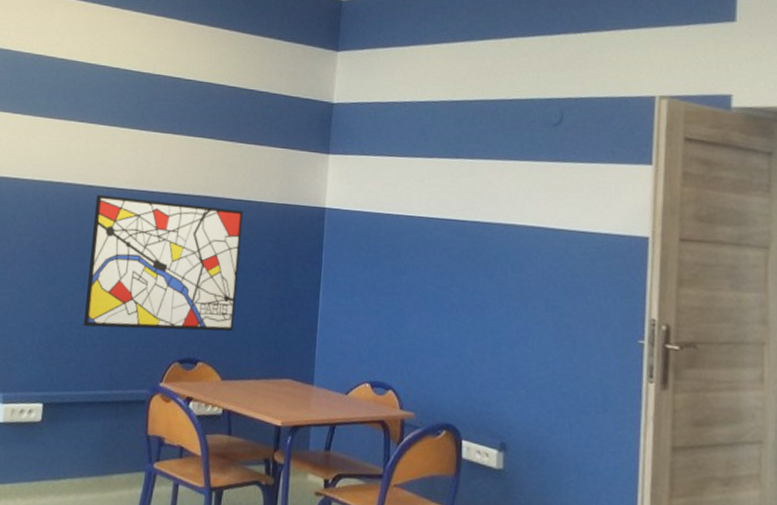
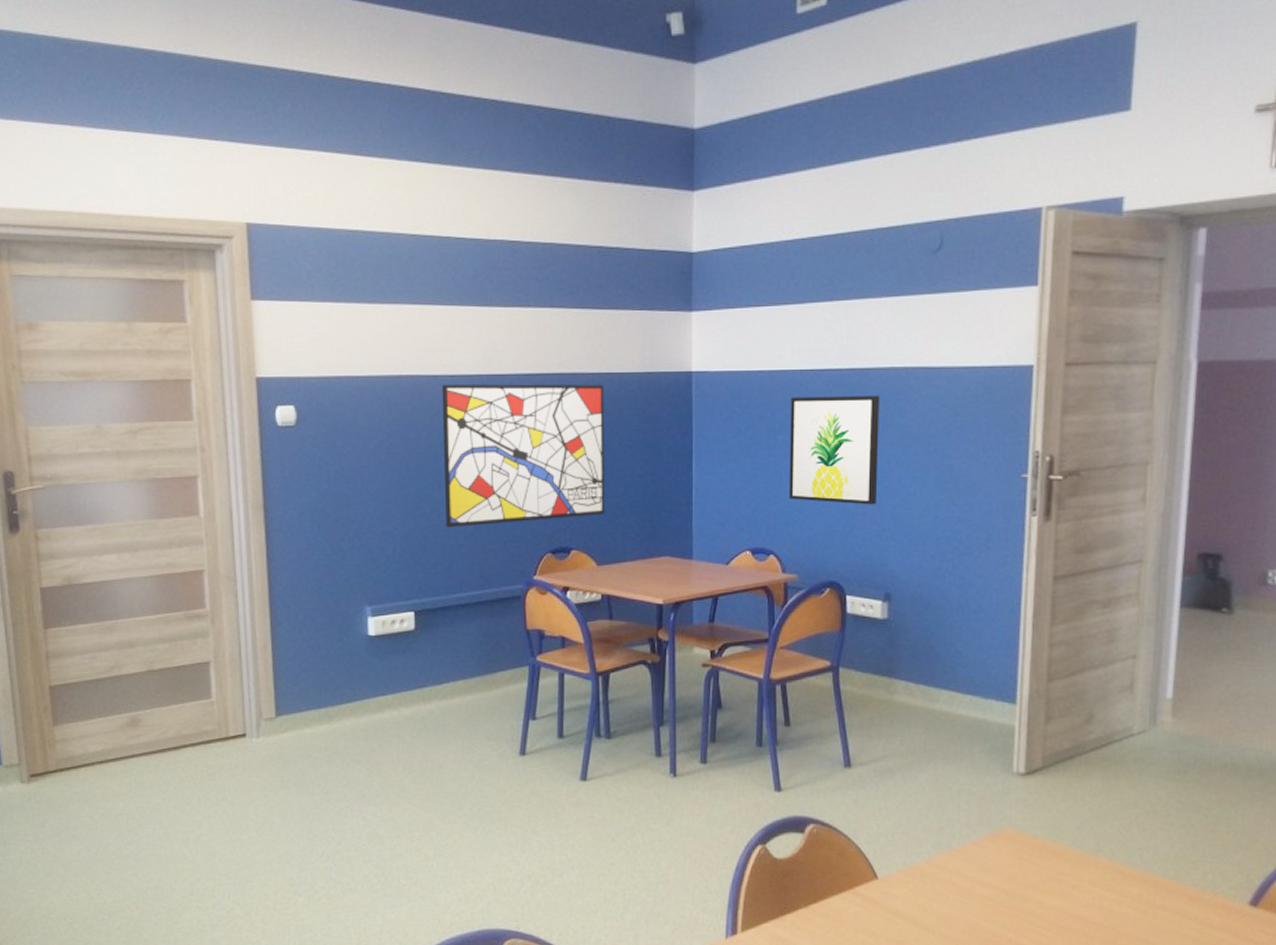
wall art: none [409,241,501,353] -> present [788,396,880,505]

